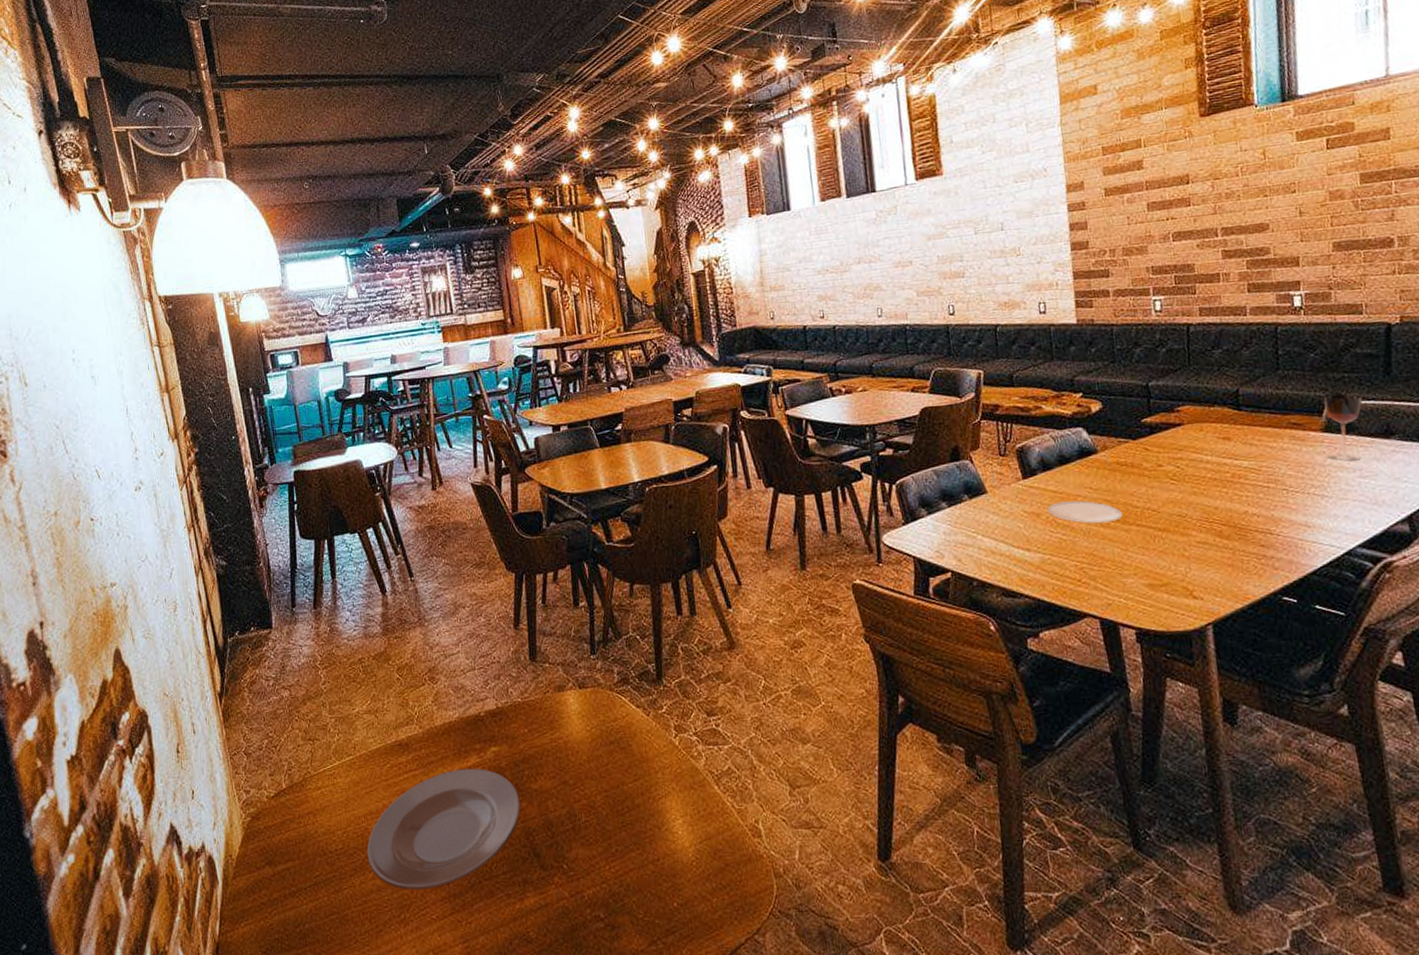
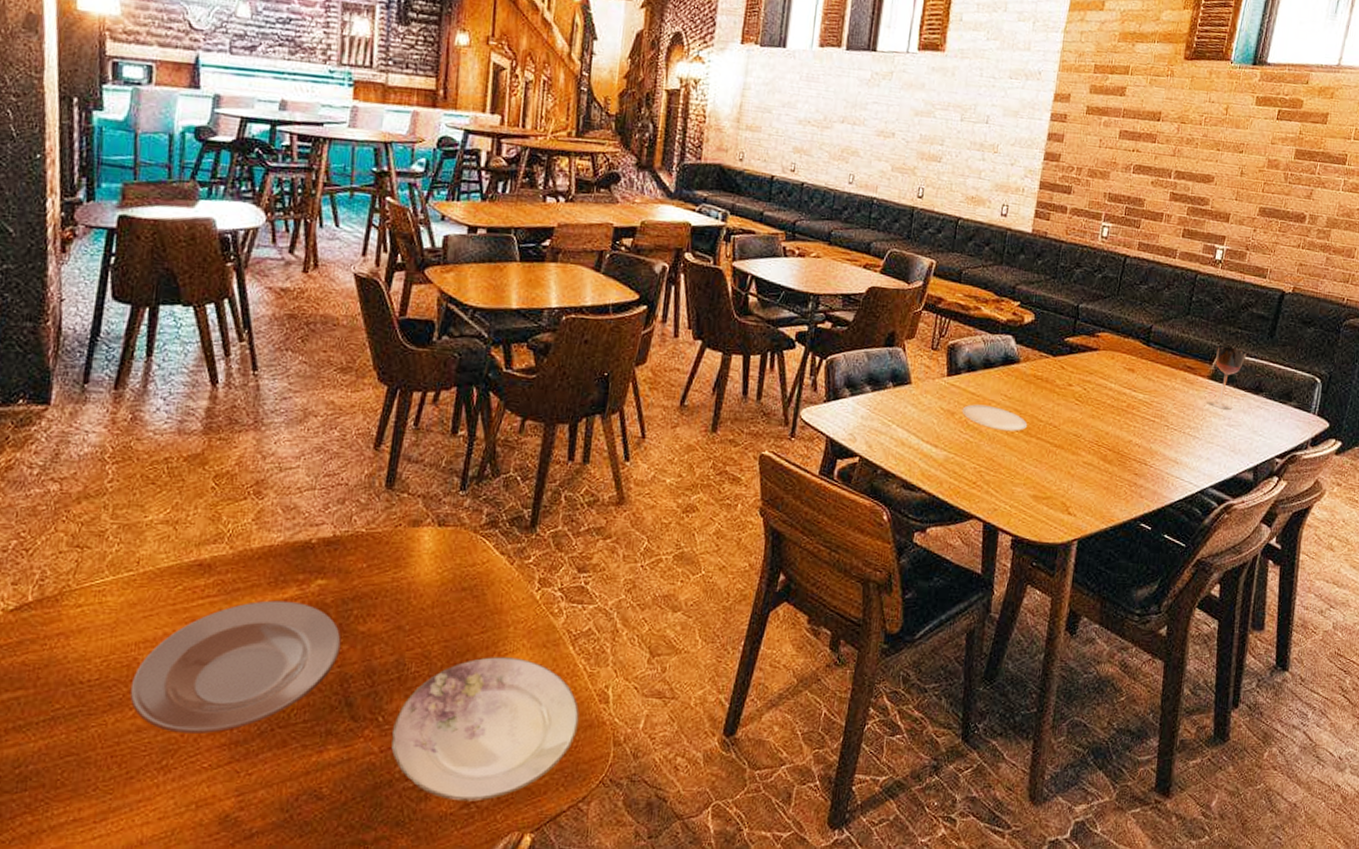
plate: none [577,801,739,939] -> present [391,657,579,802]

